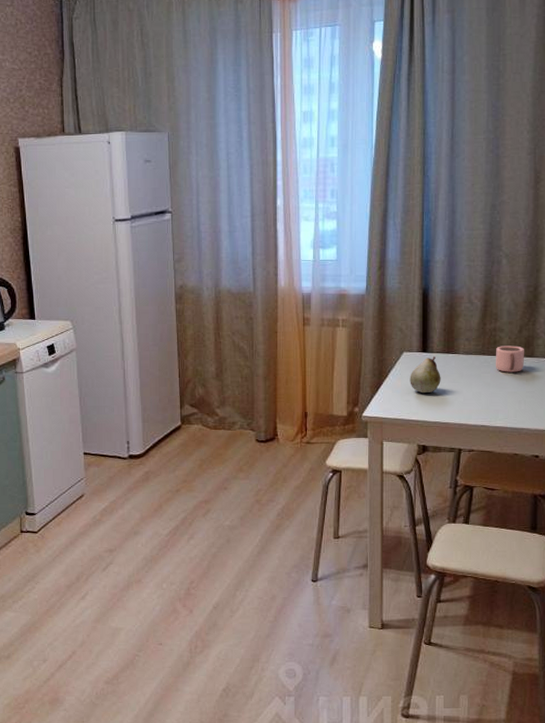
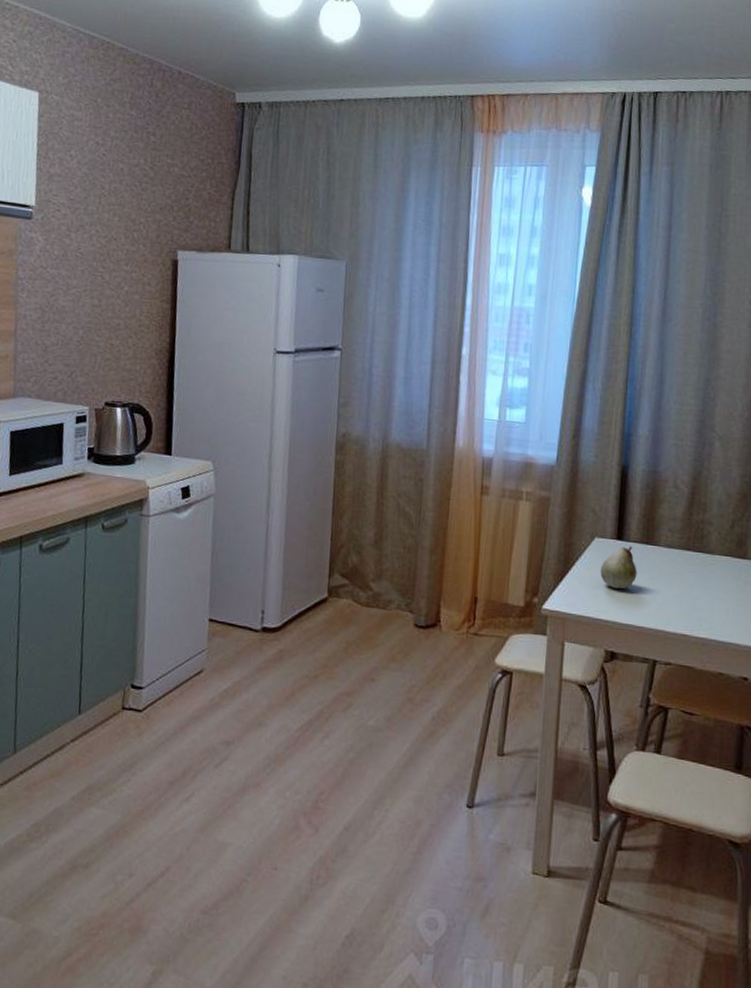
mug: present [495,345,525,373] -> none [701,541,737,575]

